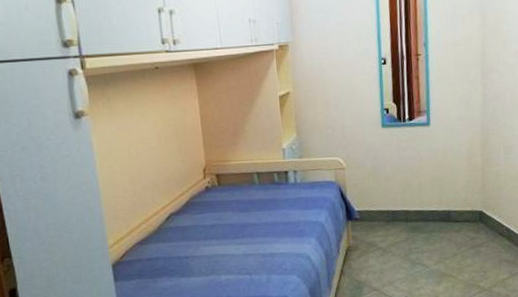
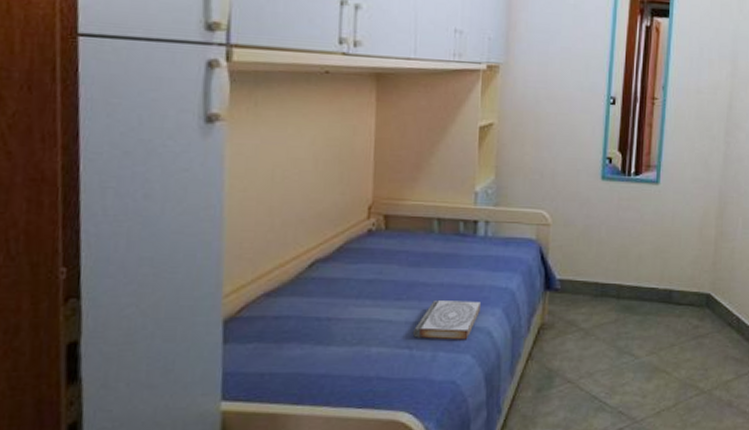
book: none [250,234,299,266] -> present [412,301,480,340]

